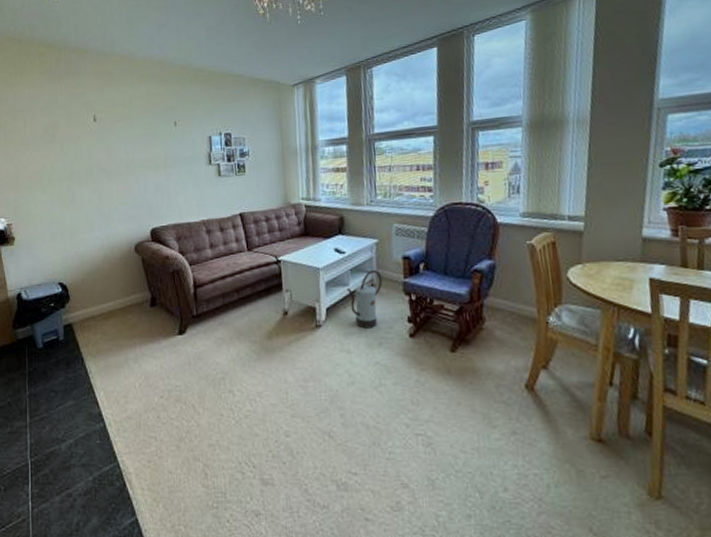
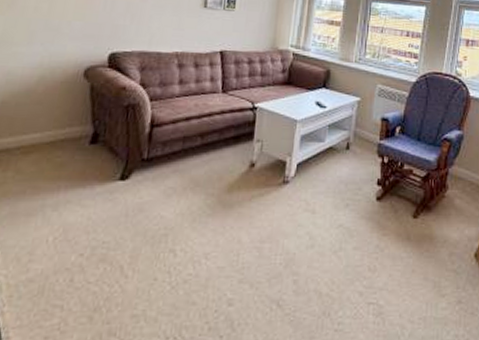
watering can: present [346,269,383,329] -> none [321,128,359,188]

